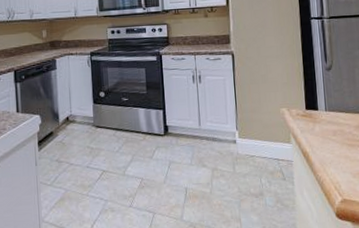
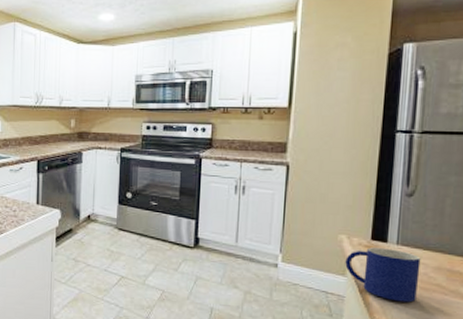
mug: none [289,115,347,159] -> present [345,247,421,303]

